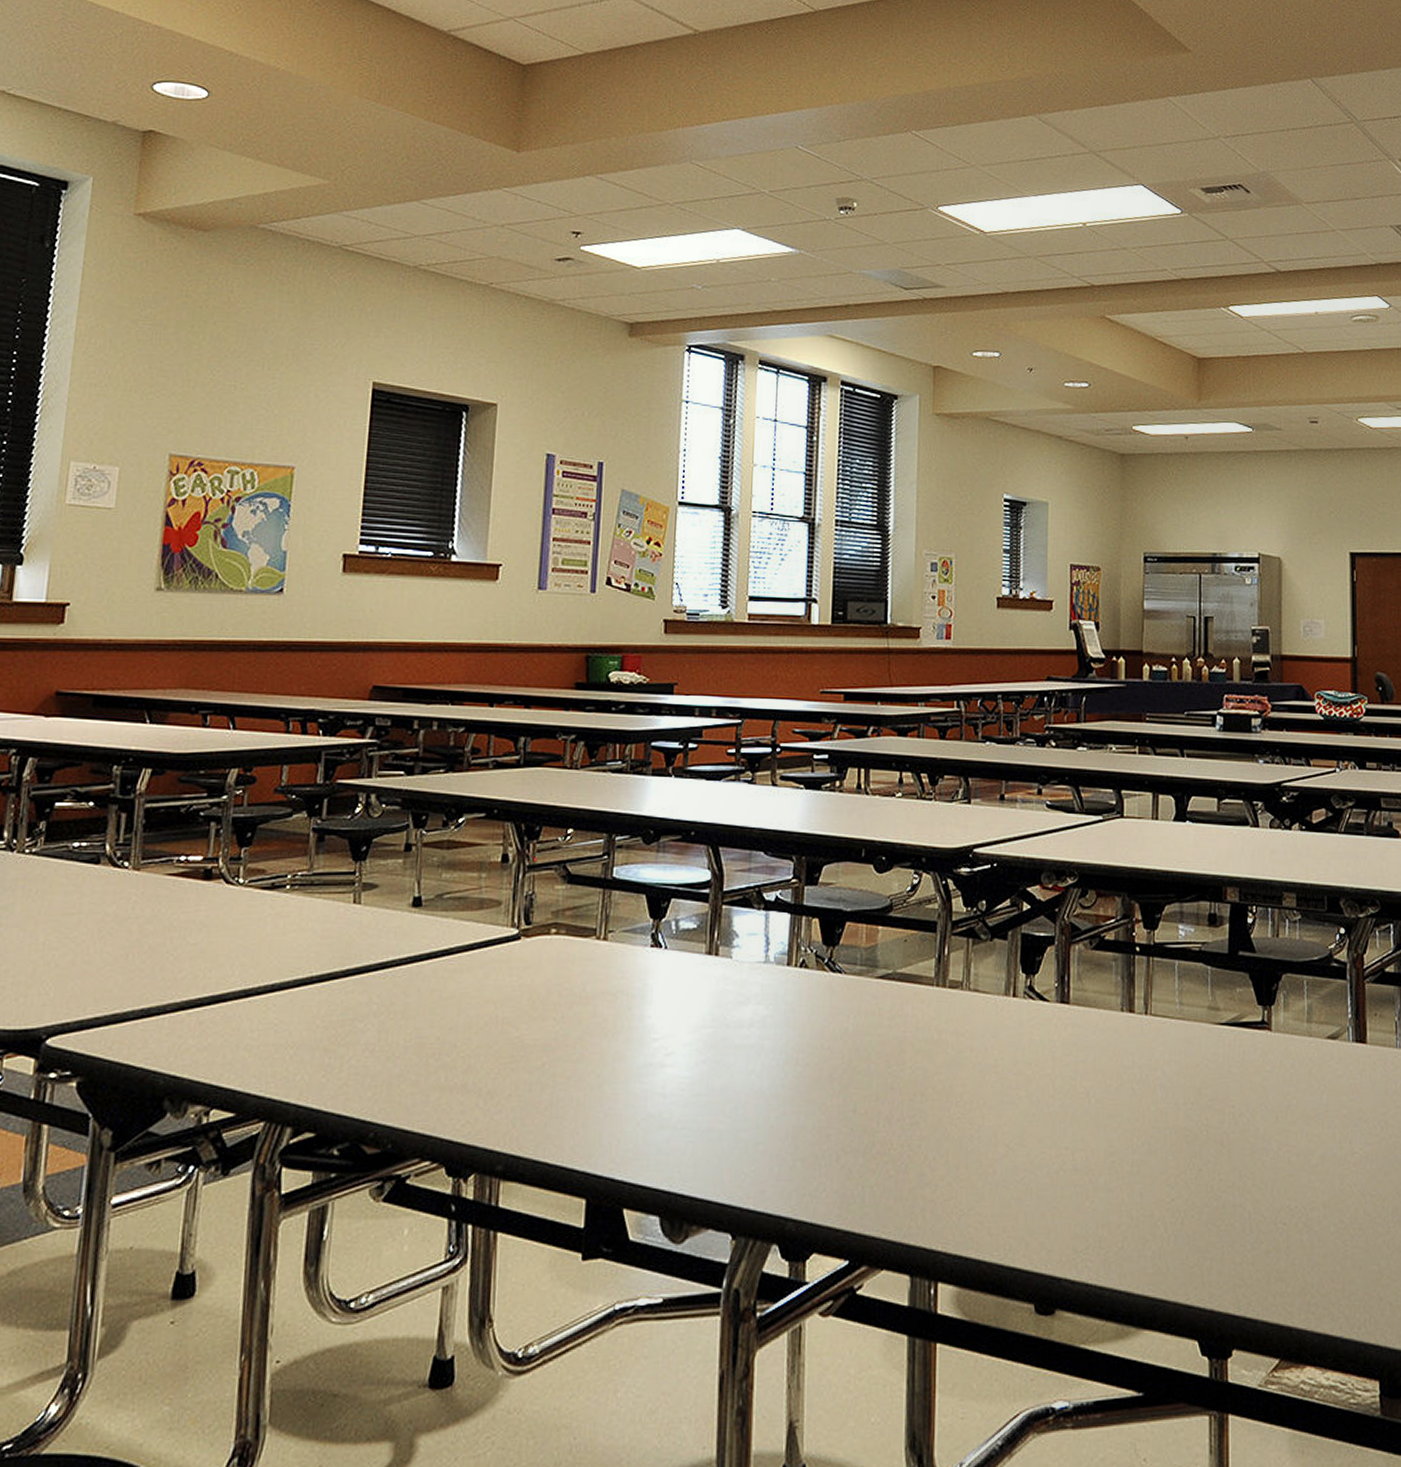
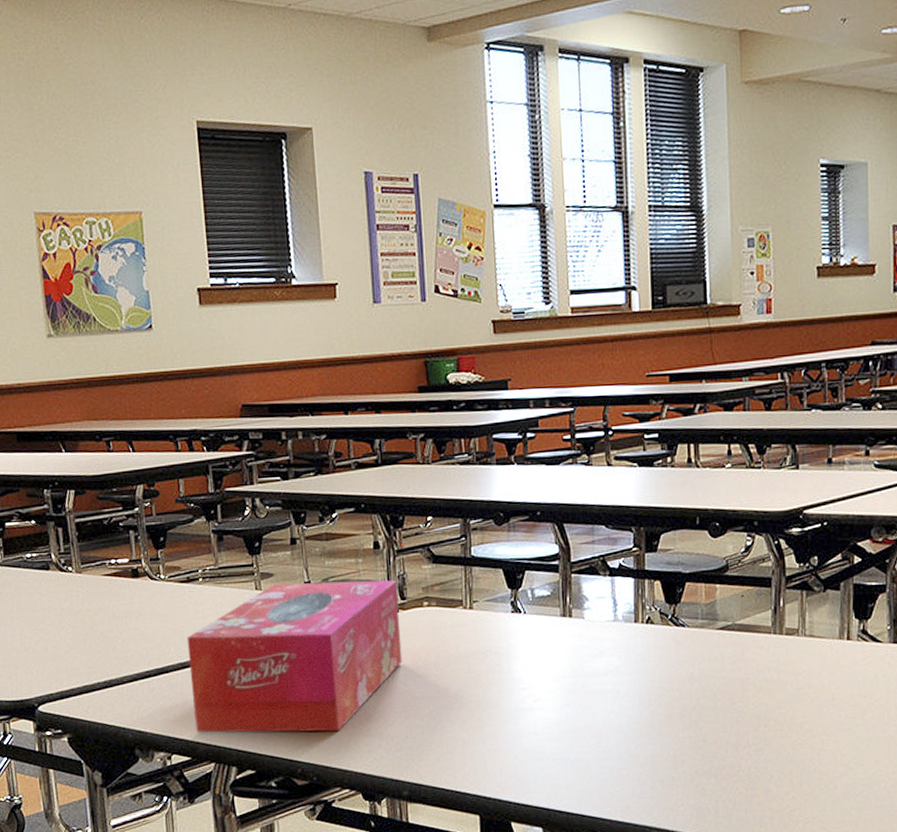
tissue box: none [248,897,524,1085] -> present [186,580,403,733]

